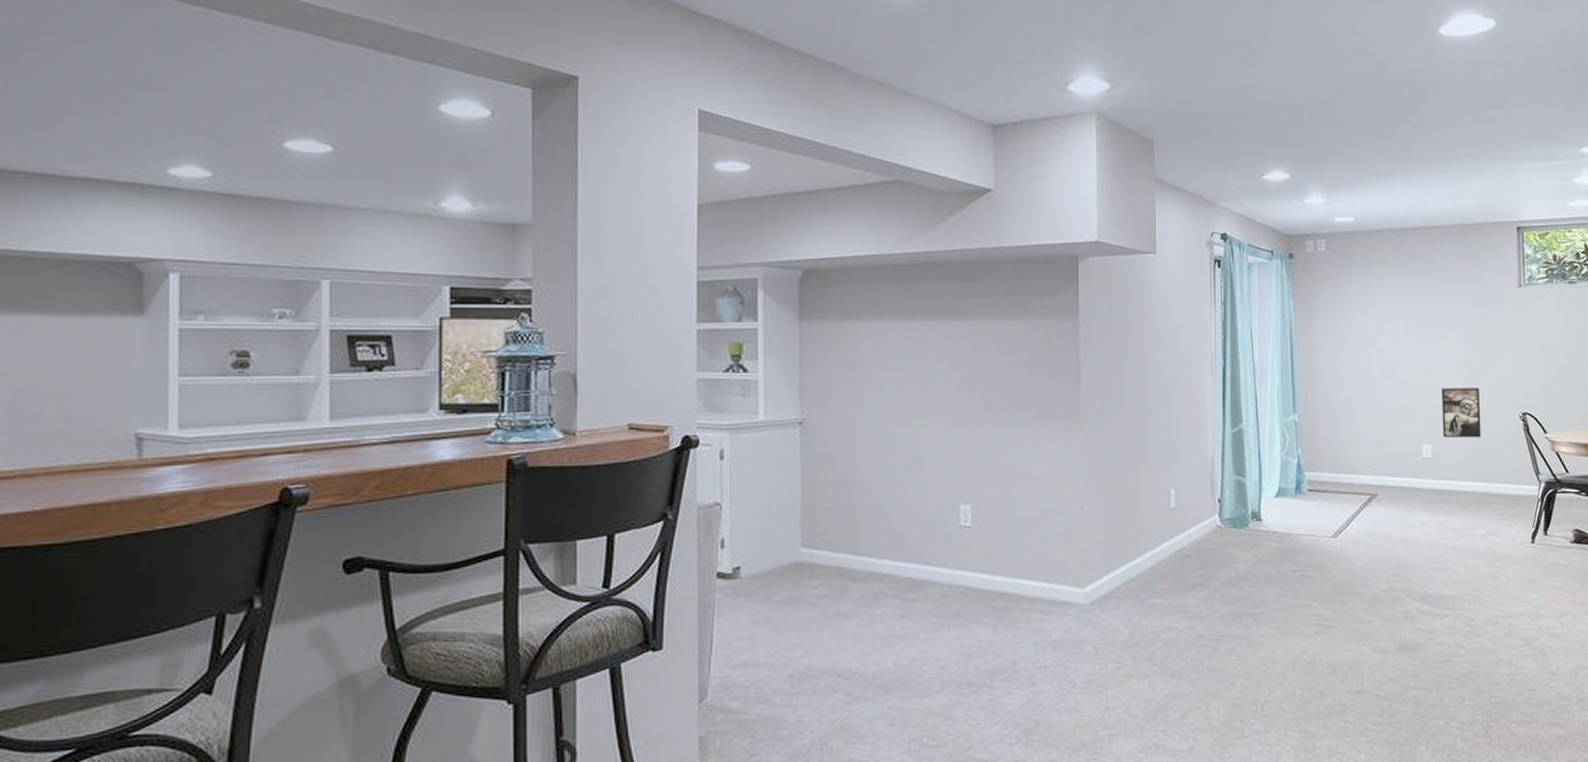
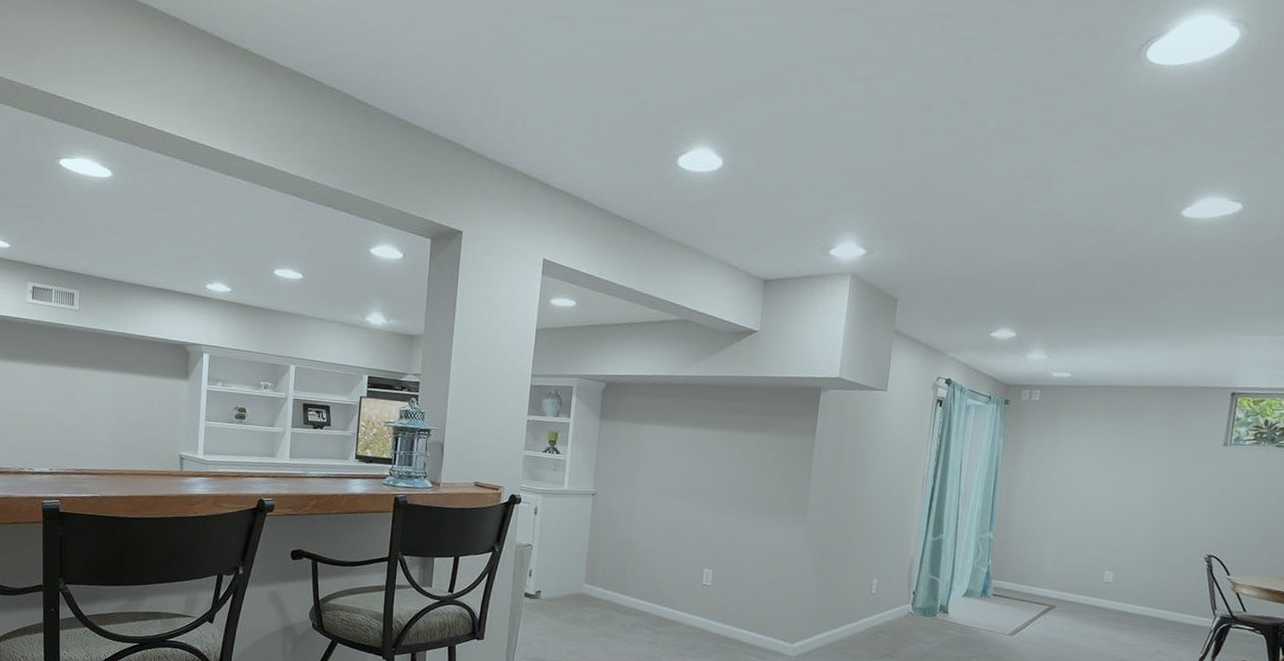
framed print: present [1442,387,1481,438] -> none [1126,525,1169,572]

